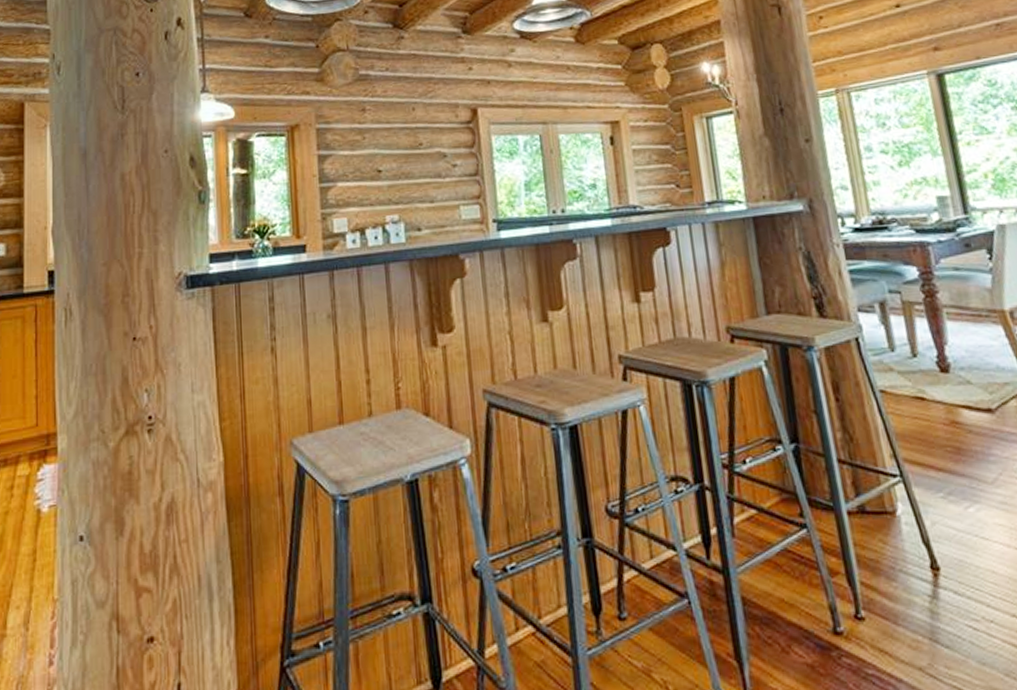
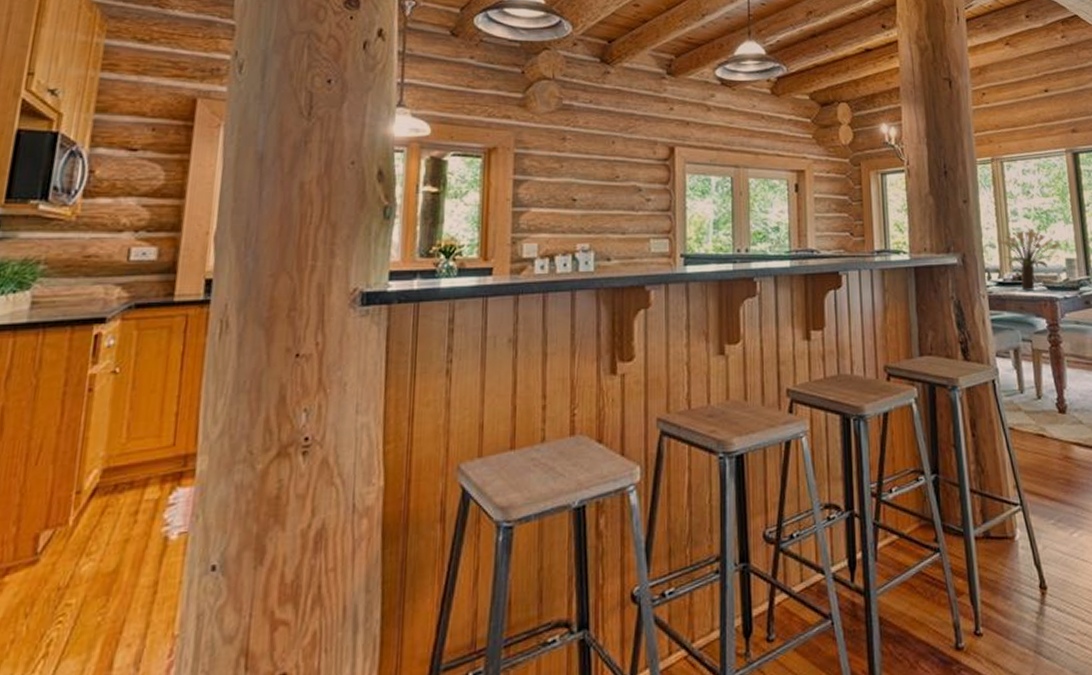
flower arrangement: none [850,165,929,236] -> present [998,228,1061,291]

